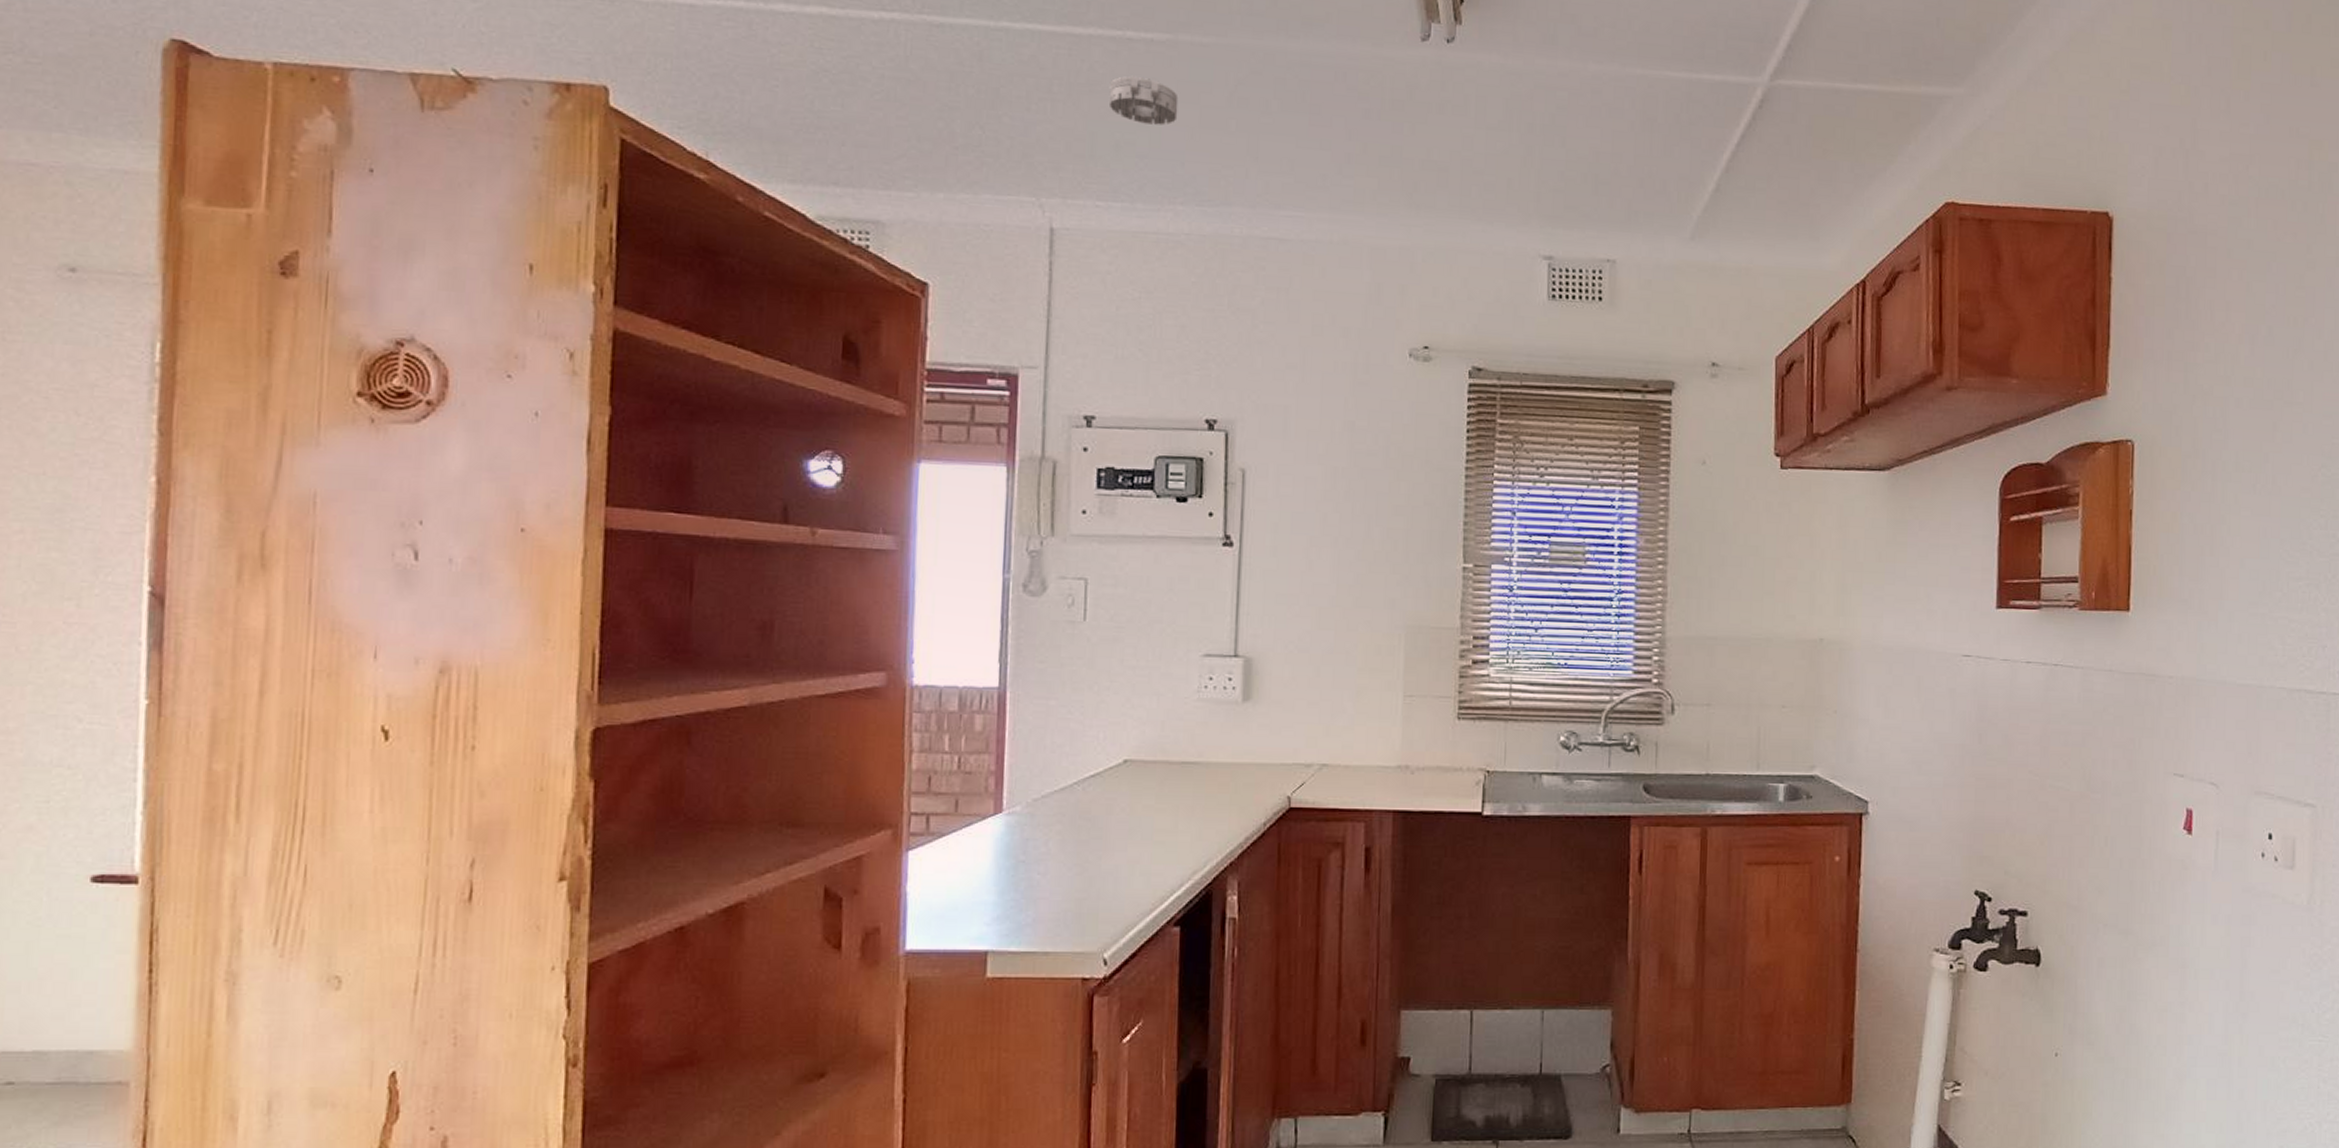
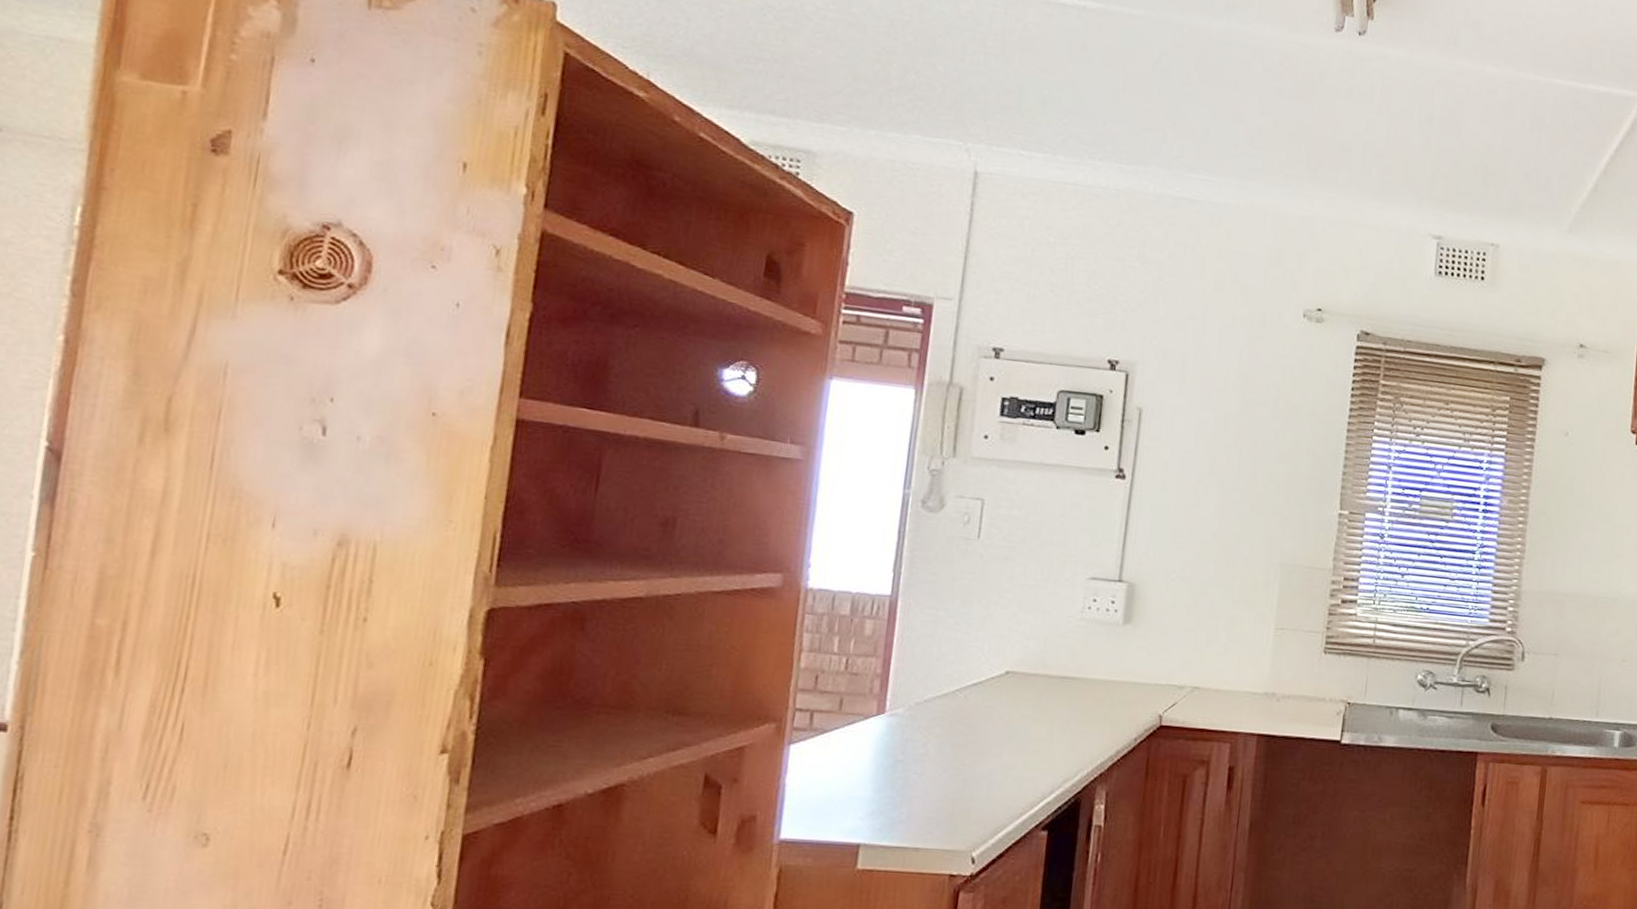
smoke detector: present [1108,75,1179,125] -> none [1039,38,1106,86]

